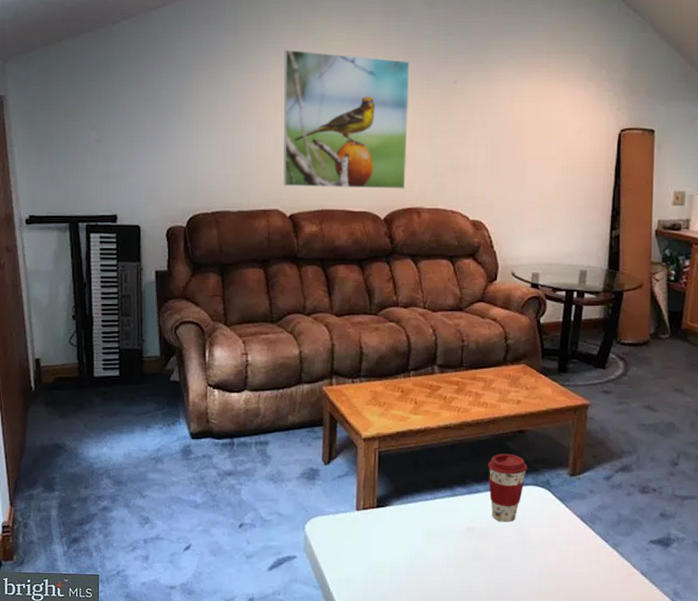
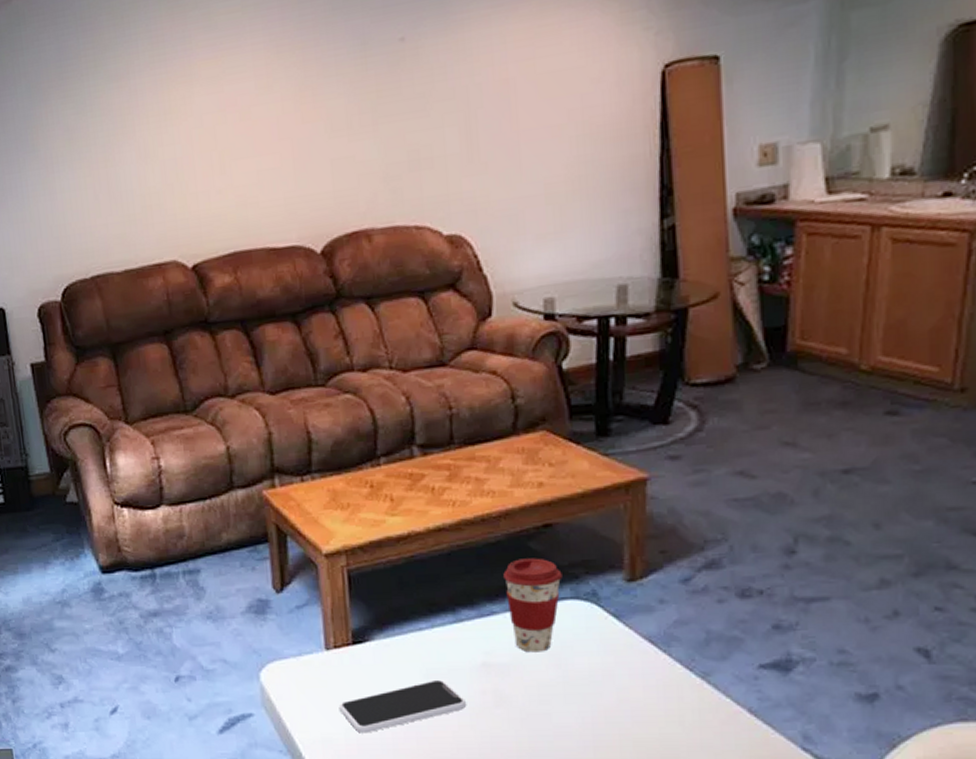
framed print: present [283,49,410,189] -> none [159,21,347,228]
smartphone: none [361,538,454,576] -> present [339,679,467,734]

